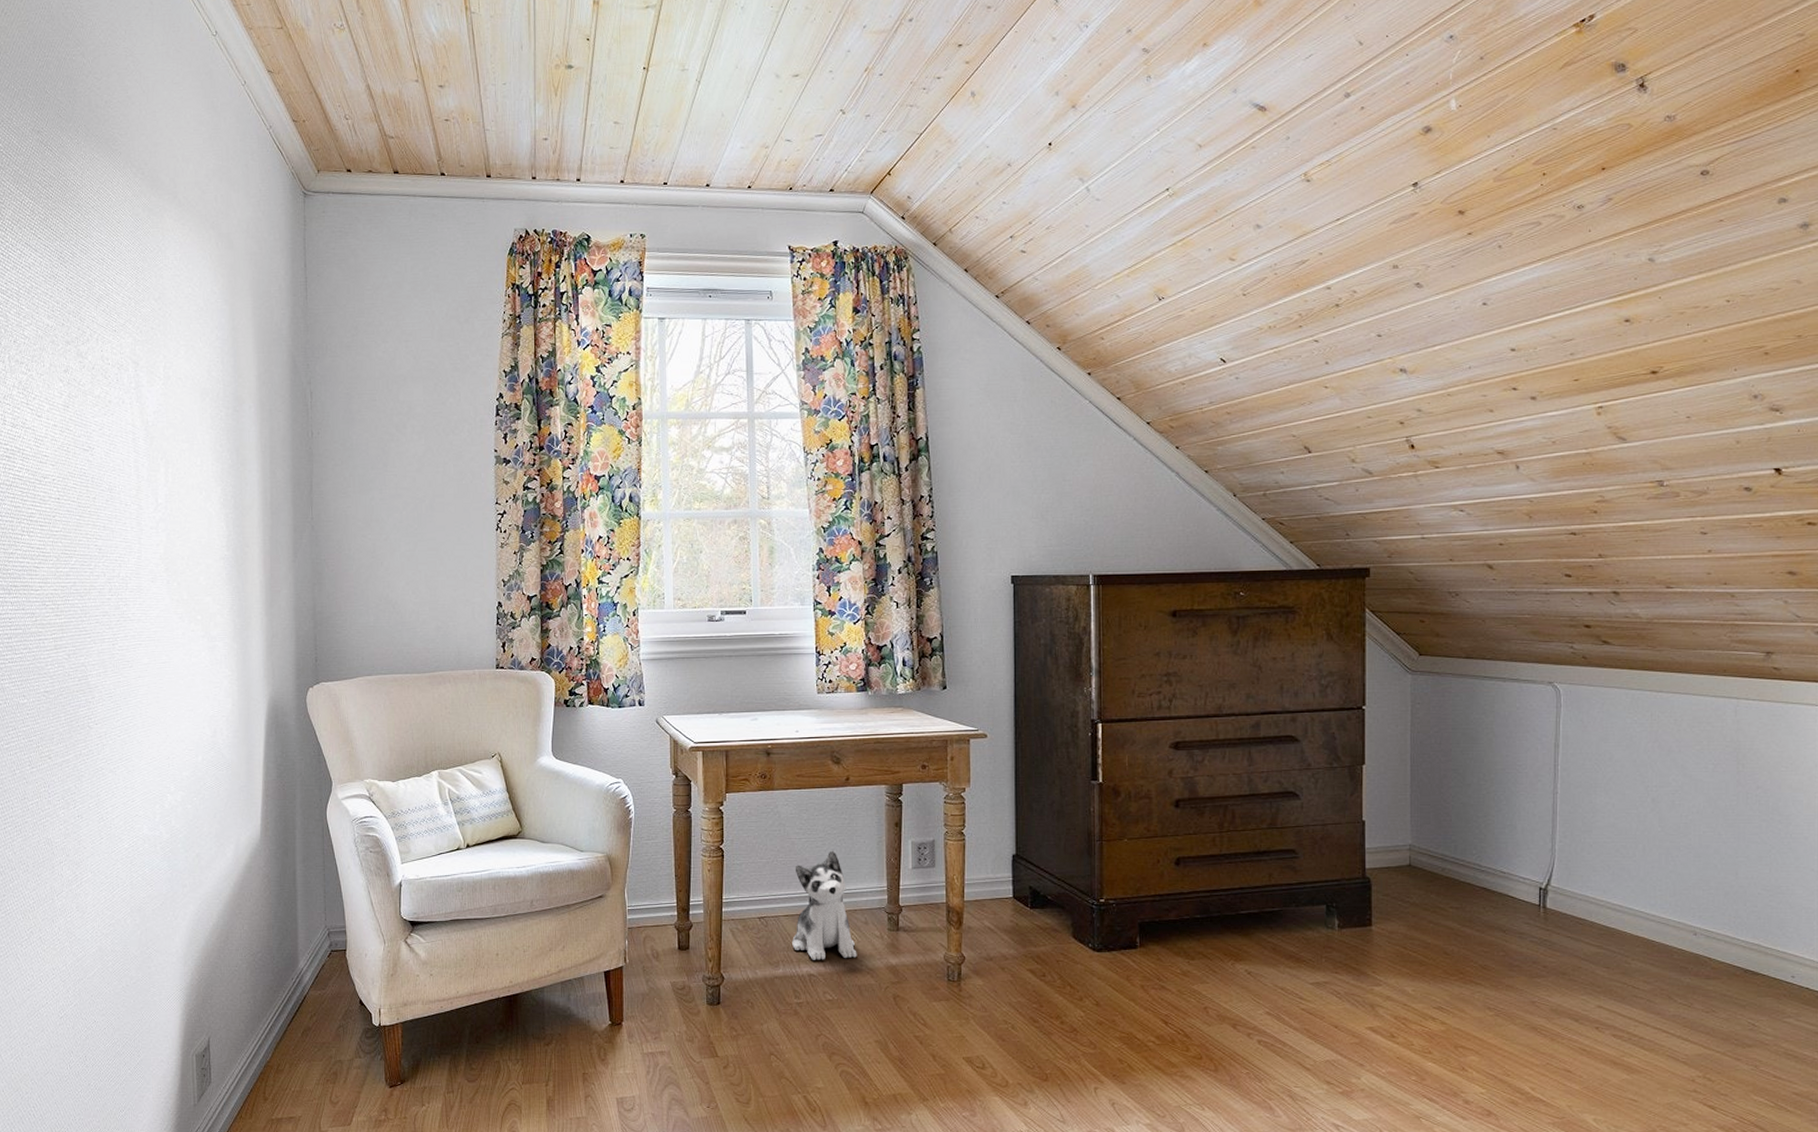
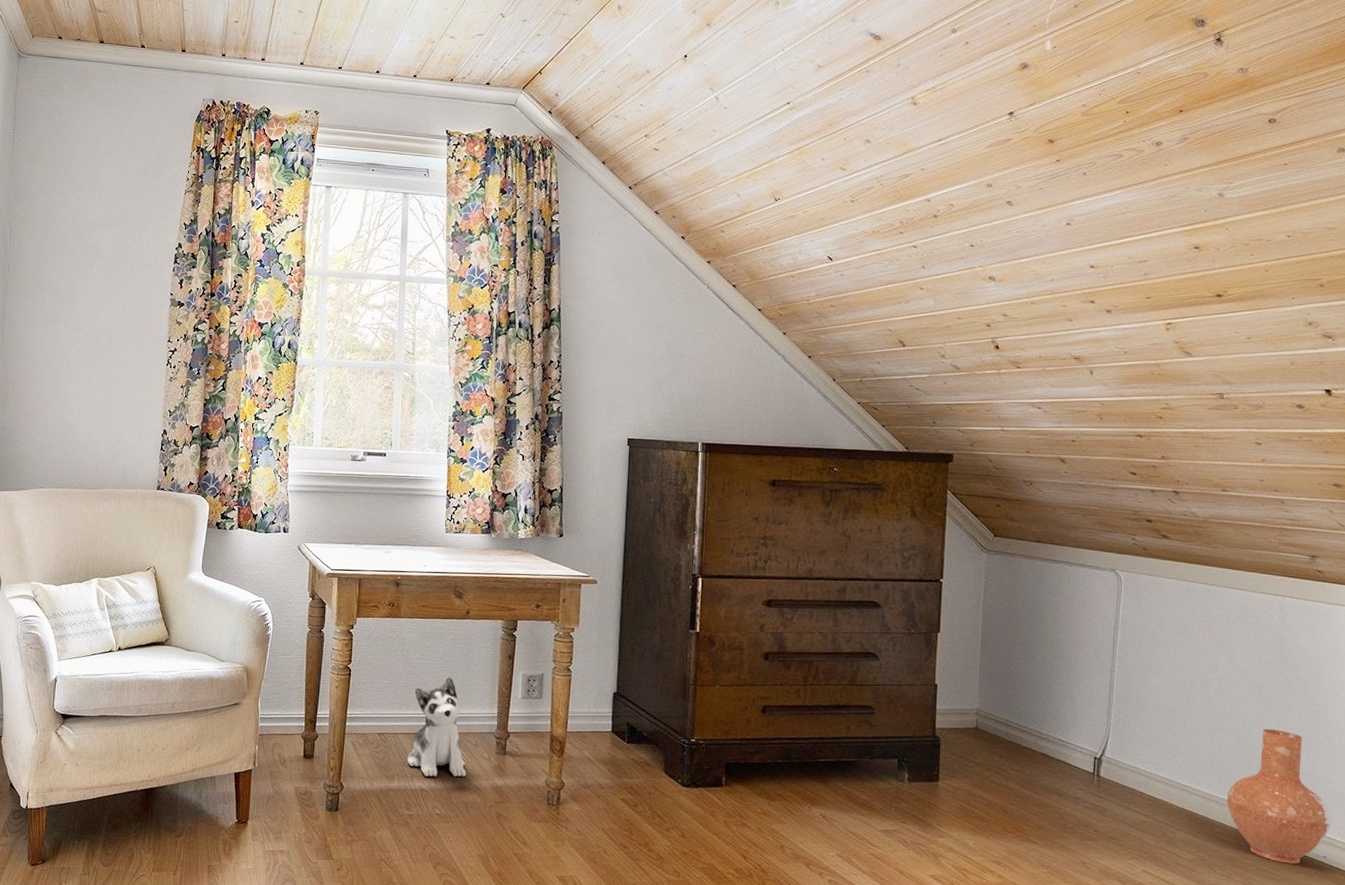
vase: none [1684,843,1798,987] -> present [1226,728,1331,864]

